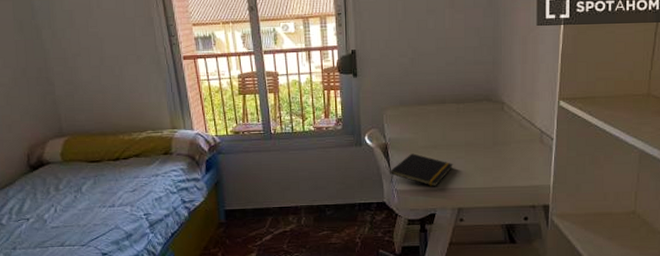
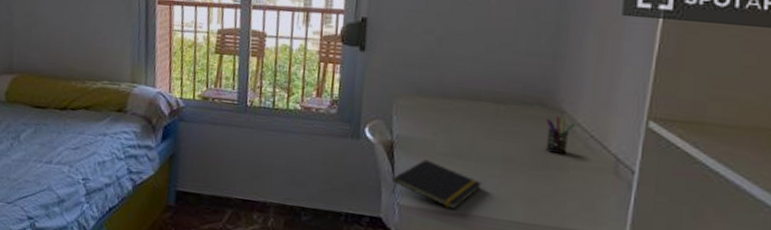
pen holder: none [493,107,512,134] -> present [545,116,576,154]

